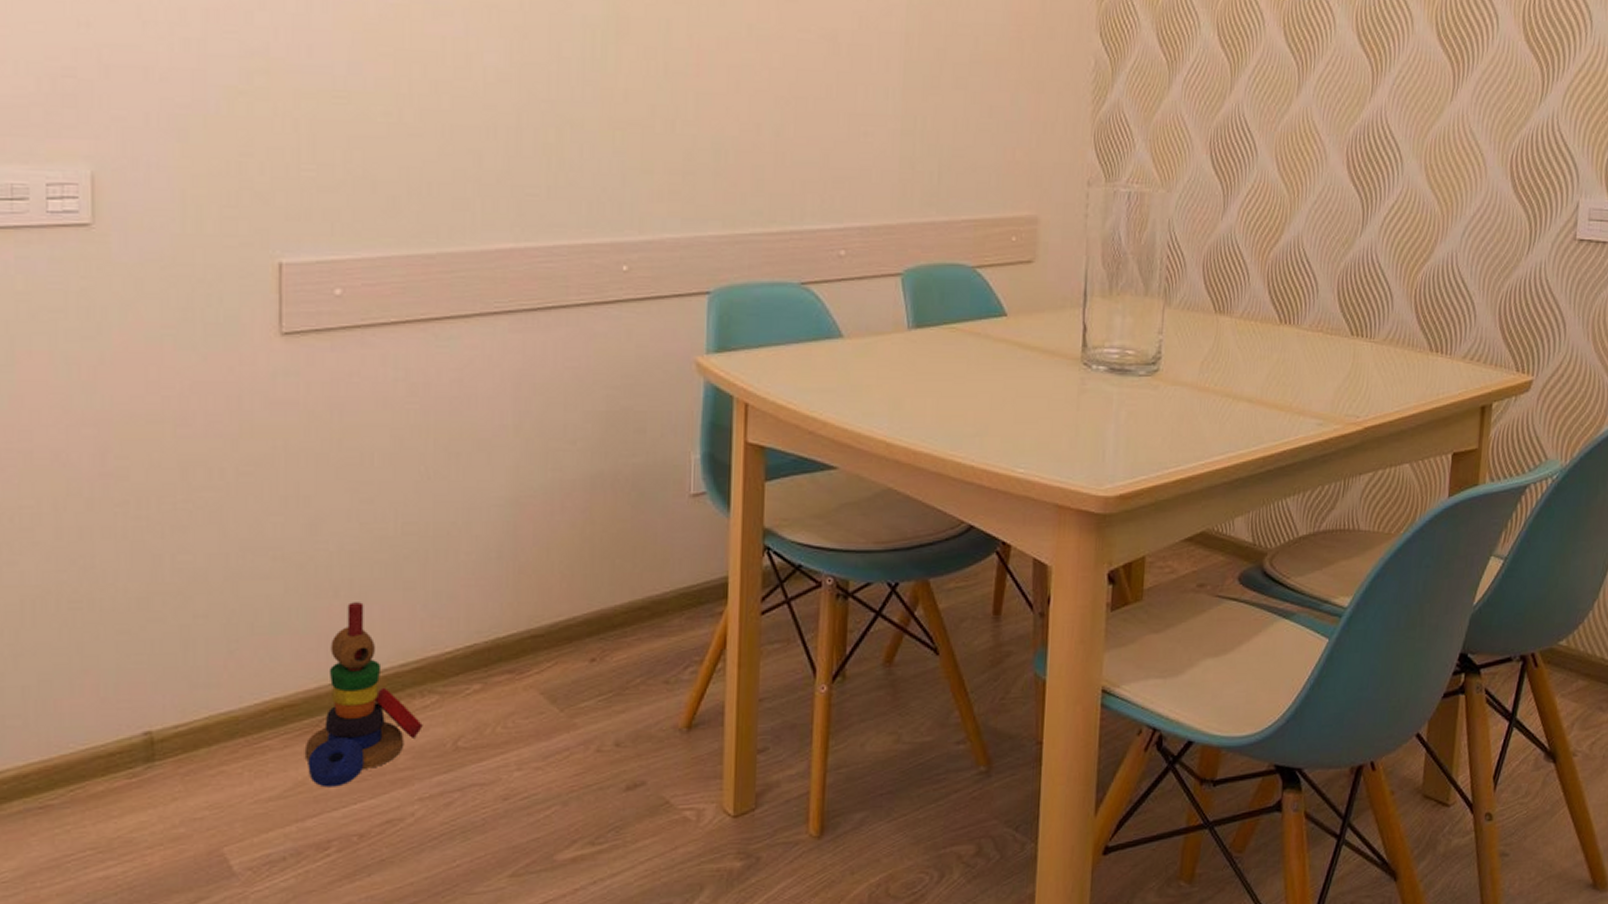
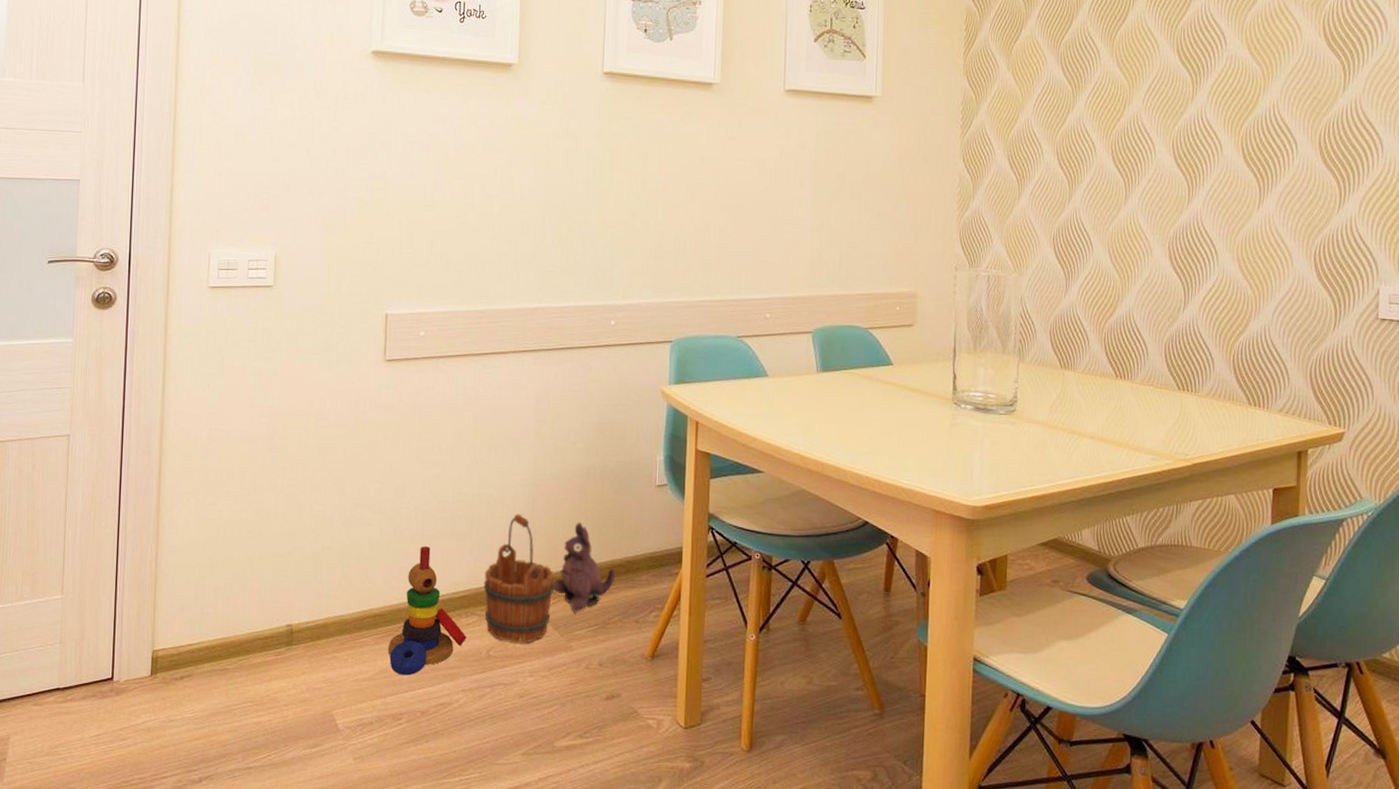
wooden bucket: none [445,546,548,726] -> present [483,513,554,643]
plush toy: none [546,552,636,677] -> present [552,522,616,612]

